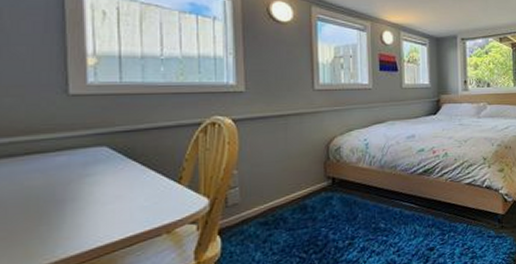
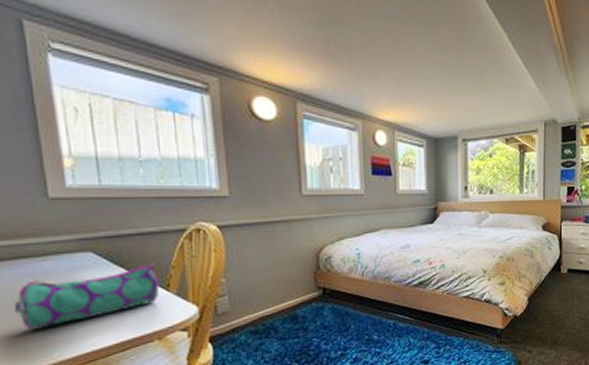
pencil case: none [22,156,172,226] -> present [14,263,160,329]

